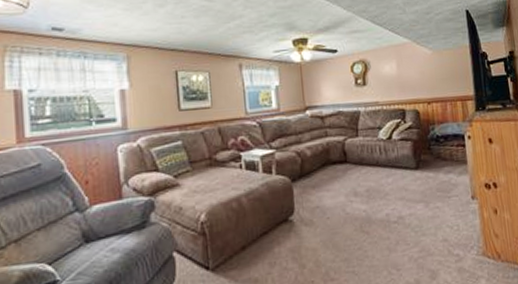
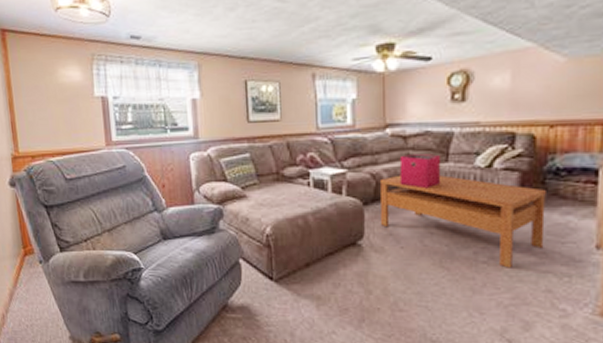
coffee table: none [304,148,437,225] -> present [379,175,546,268]
storage bin: none [319,131,355,162] -> present [399,153,441,189]

